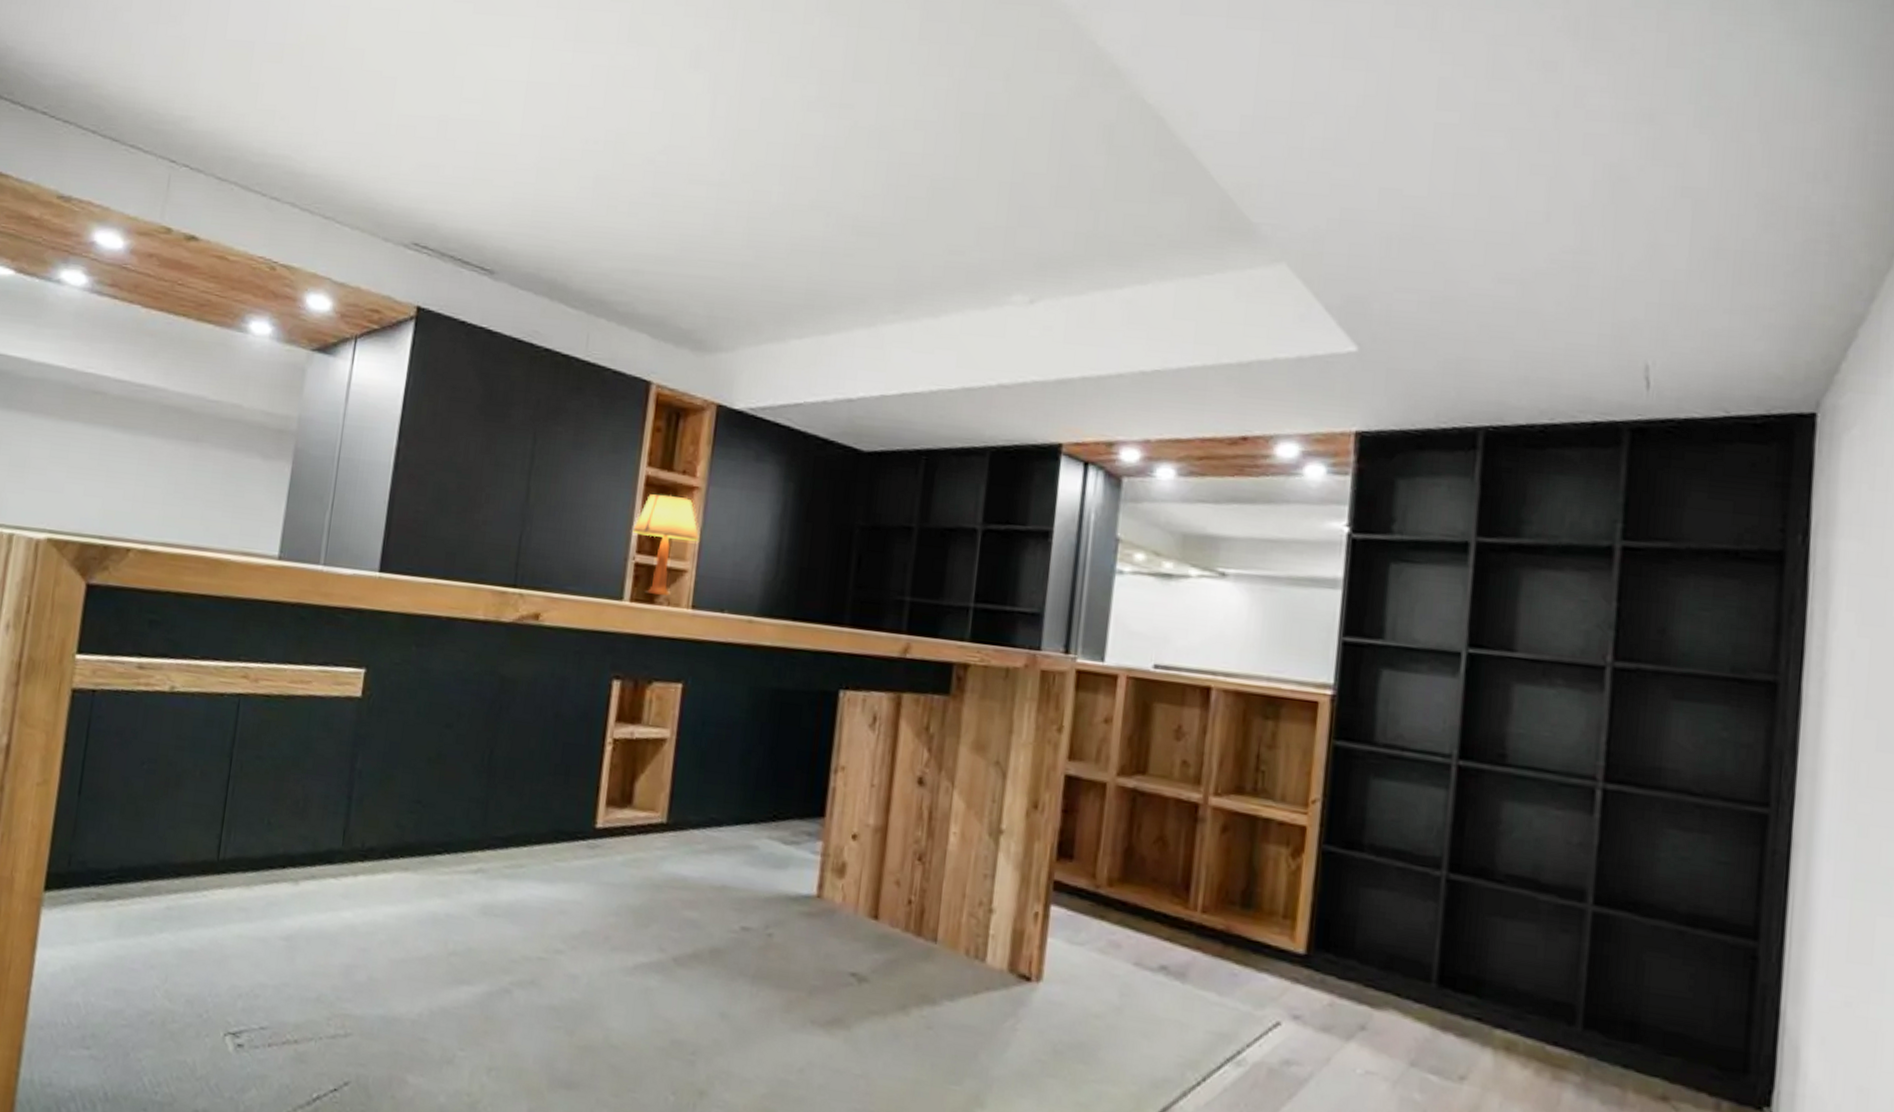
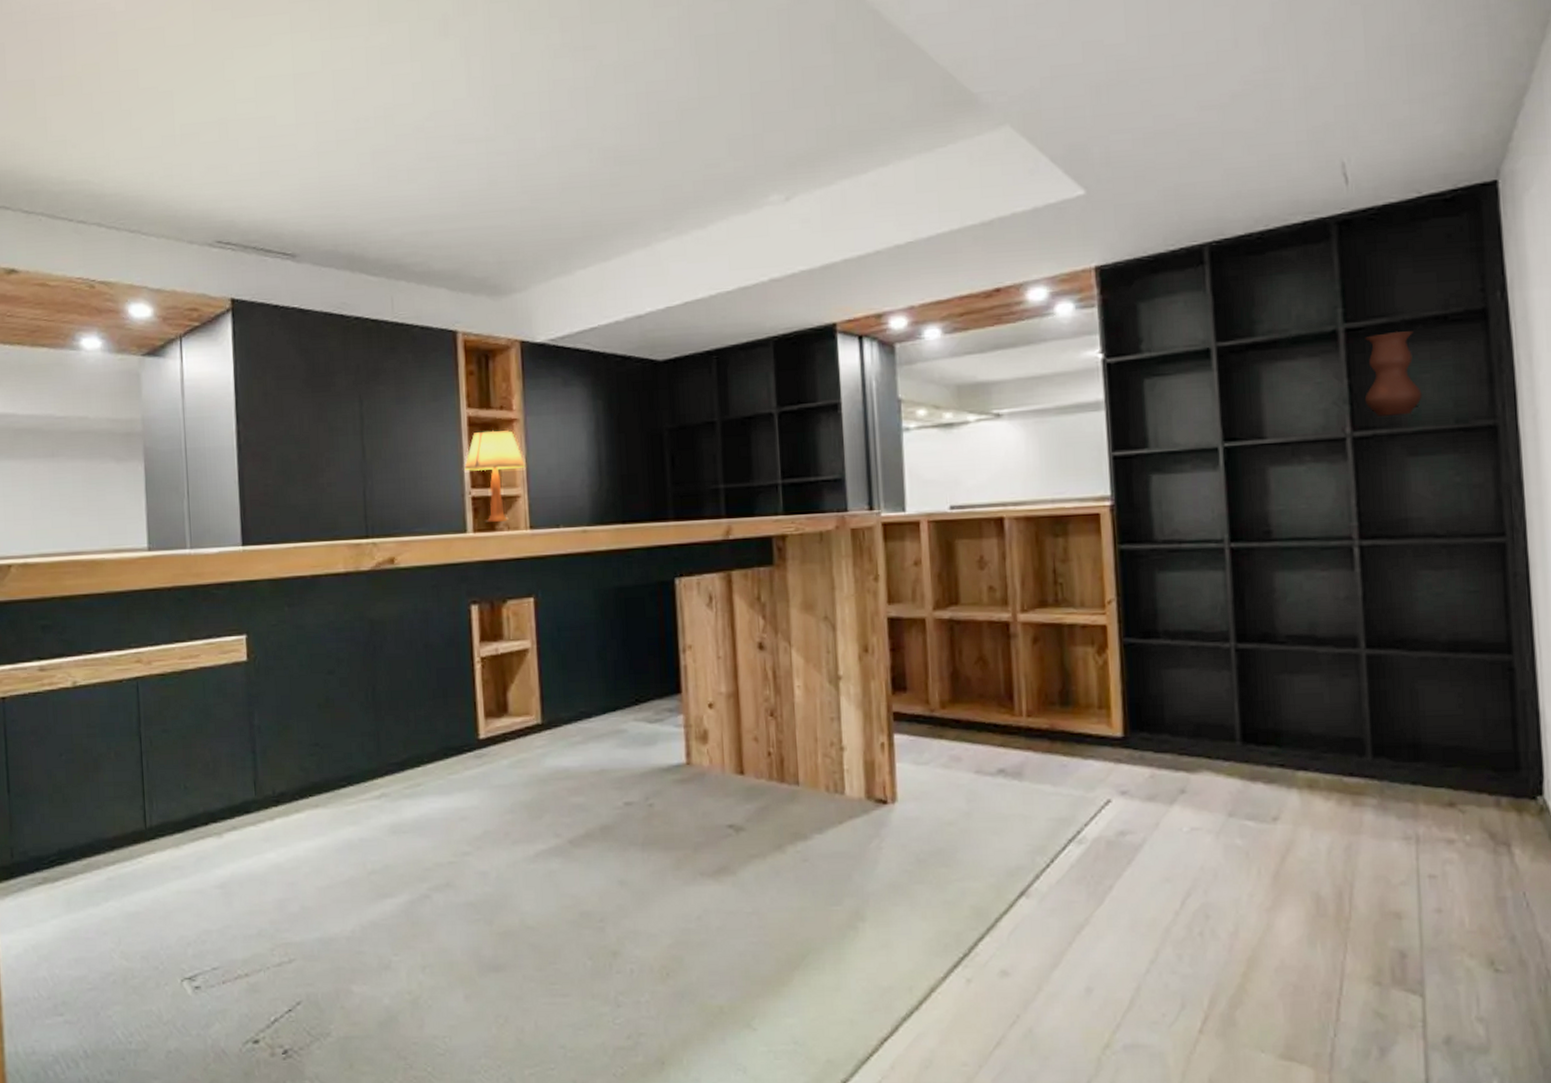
vase: none [1632,558,1699,653] -> present [1364,331,1422,417]

